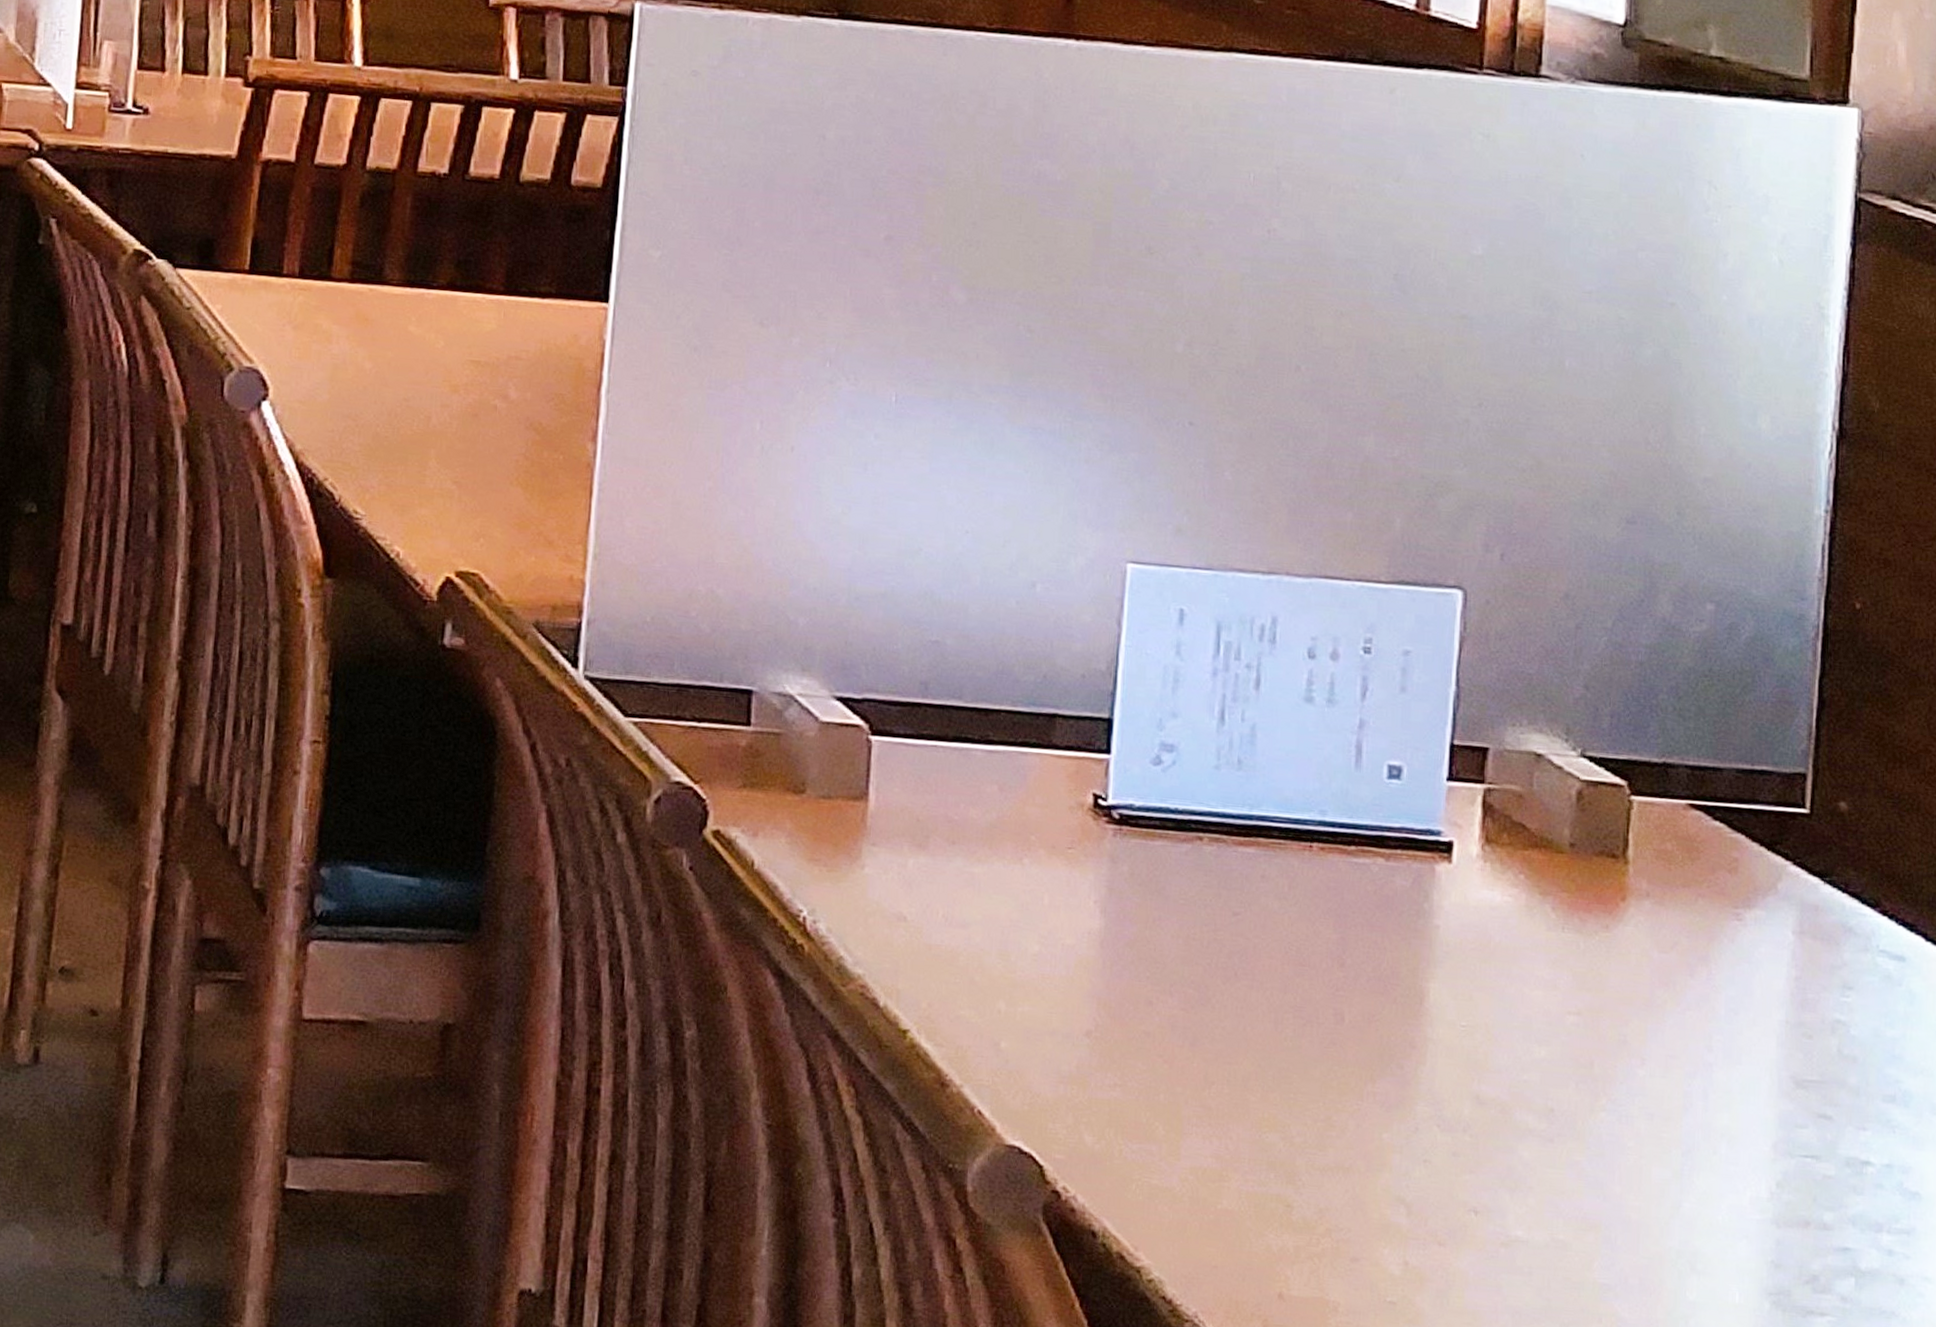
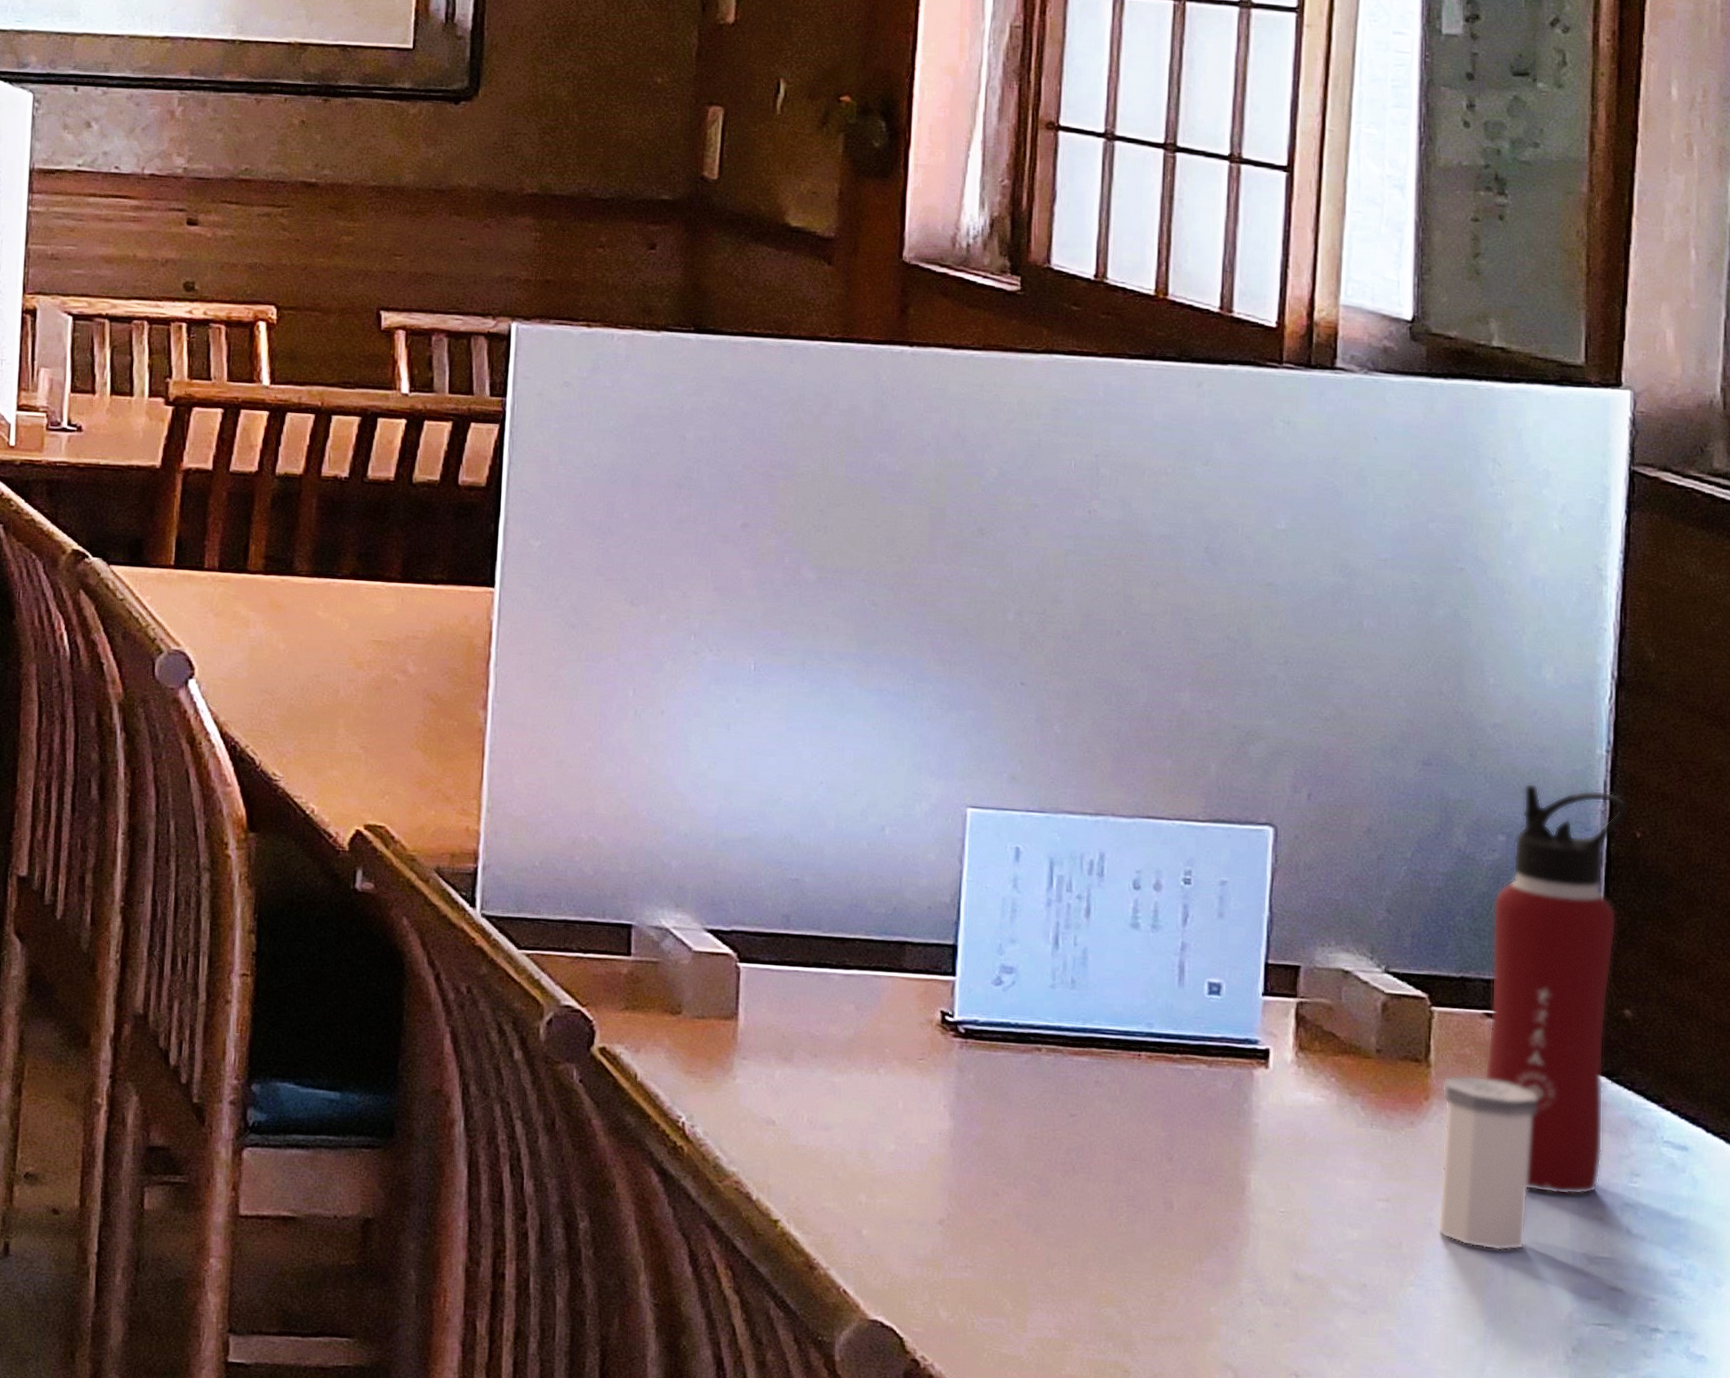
salt shaker: none [1632,873,1743,1073] -> present [1437,1074,1537,1252]
water bottle: none [1686,546,1847,1010] -> present [1484,783,1628,1195]

